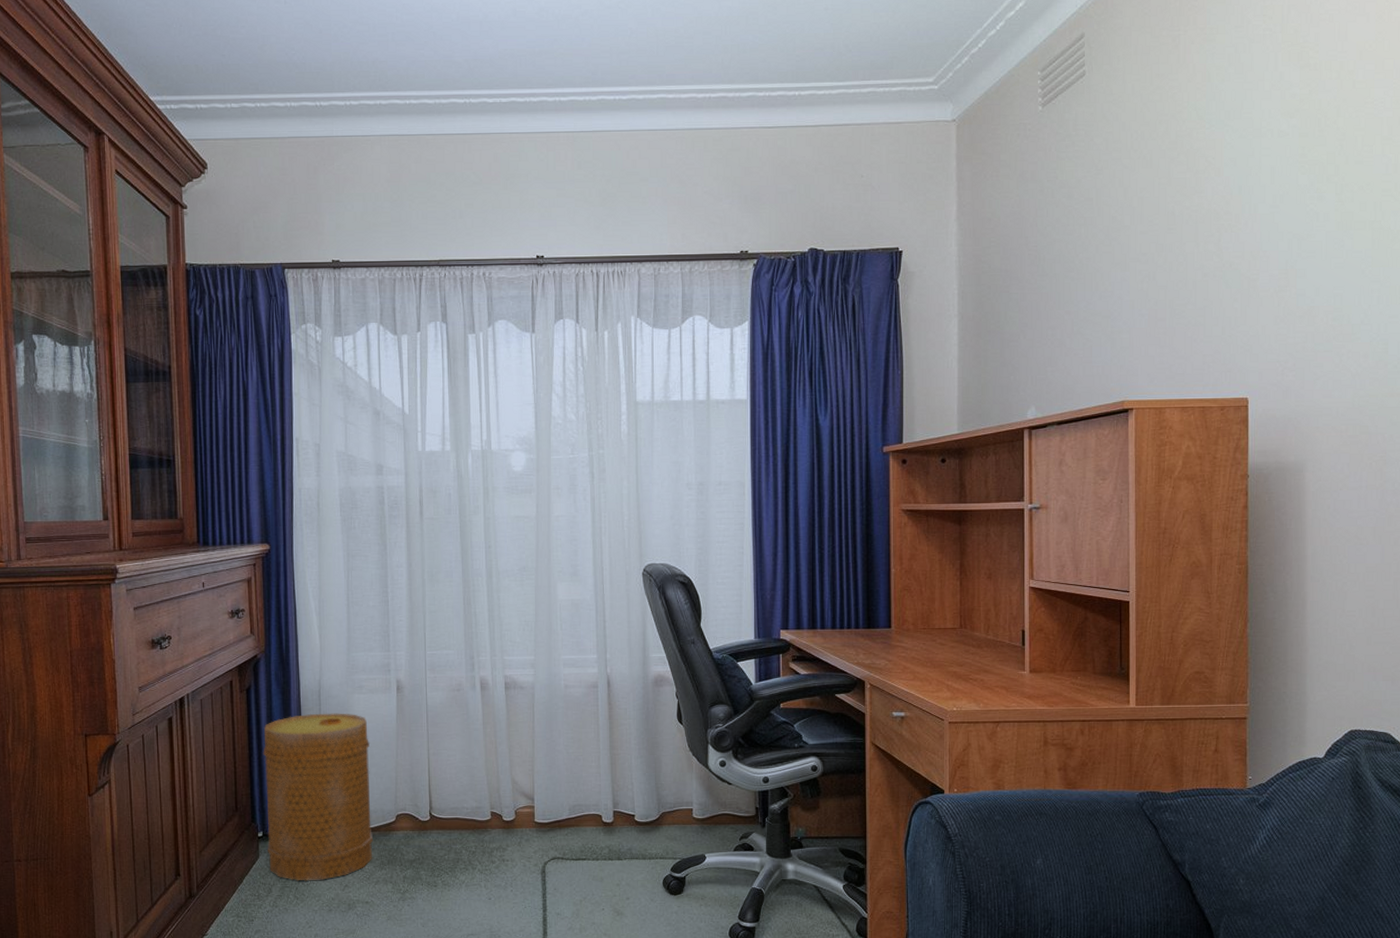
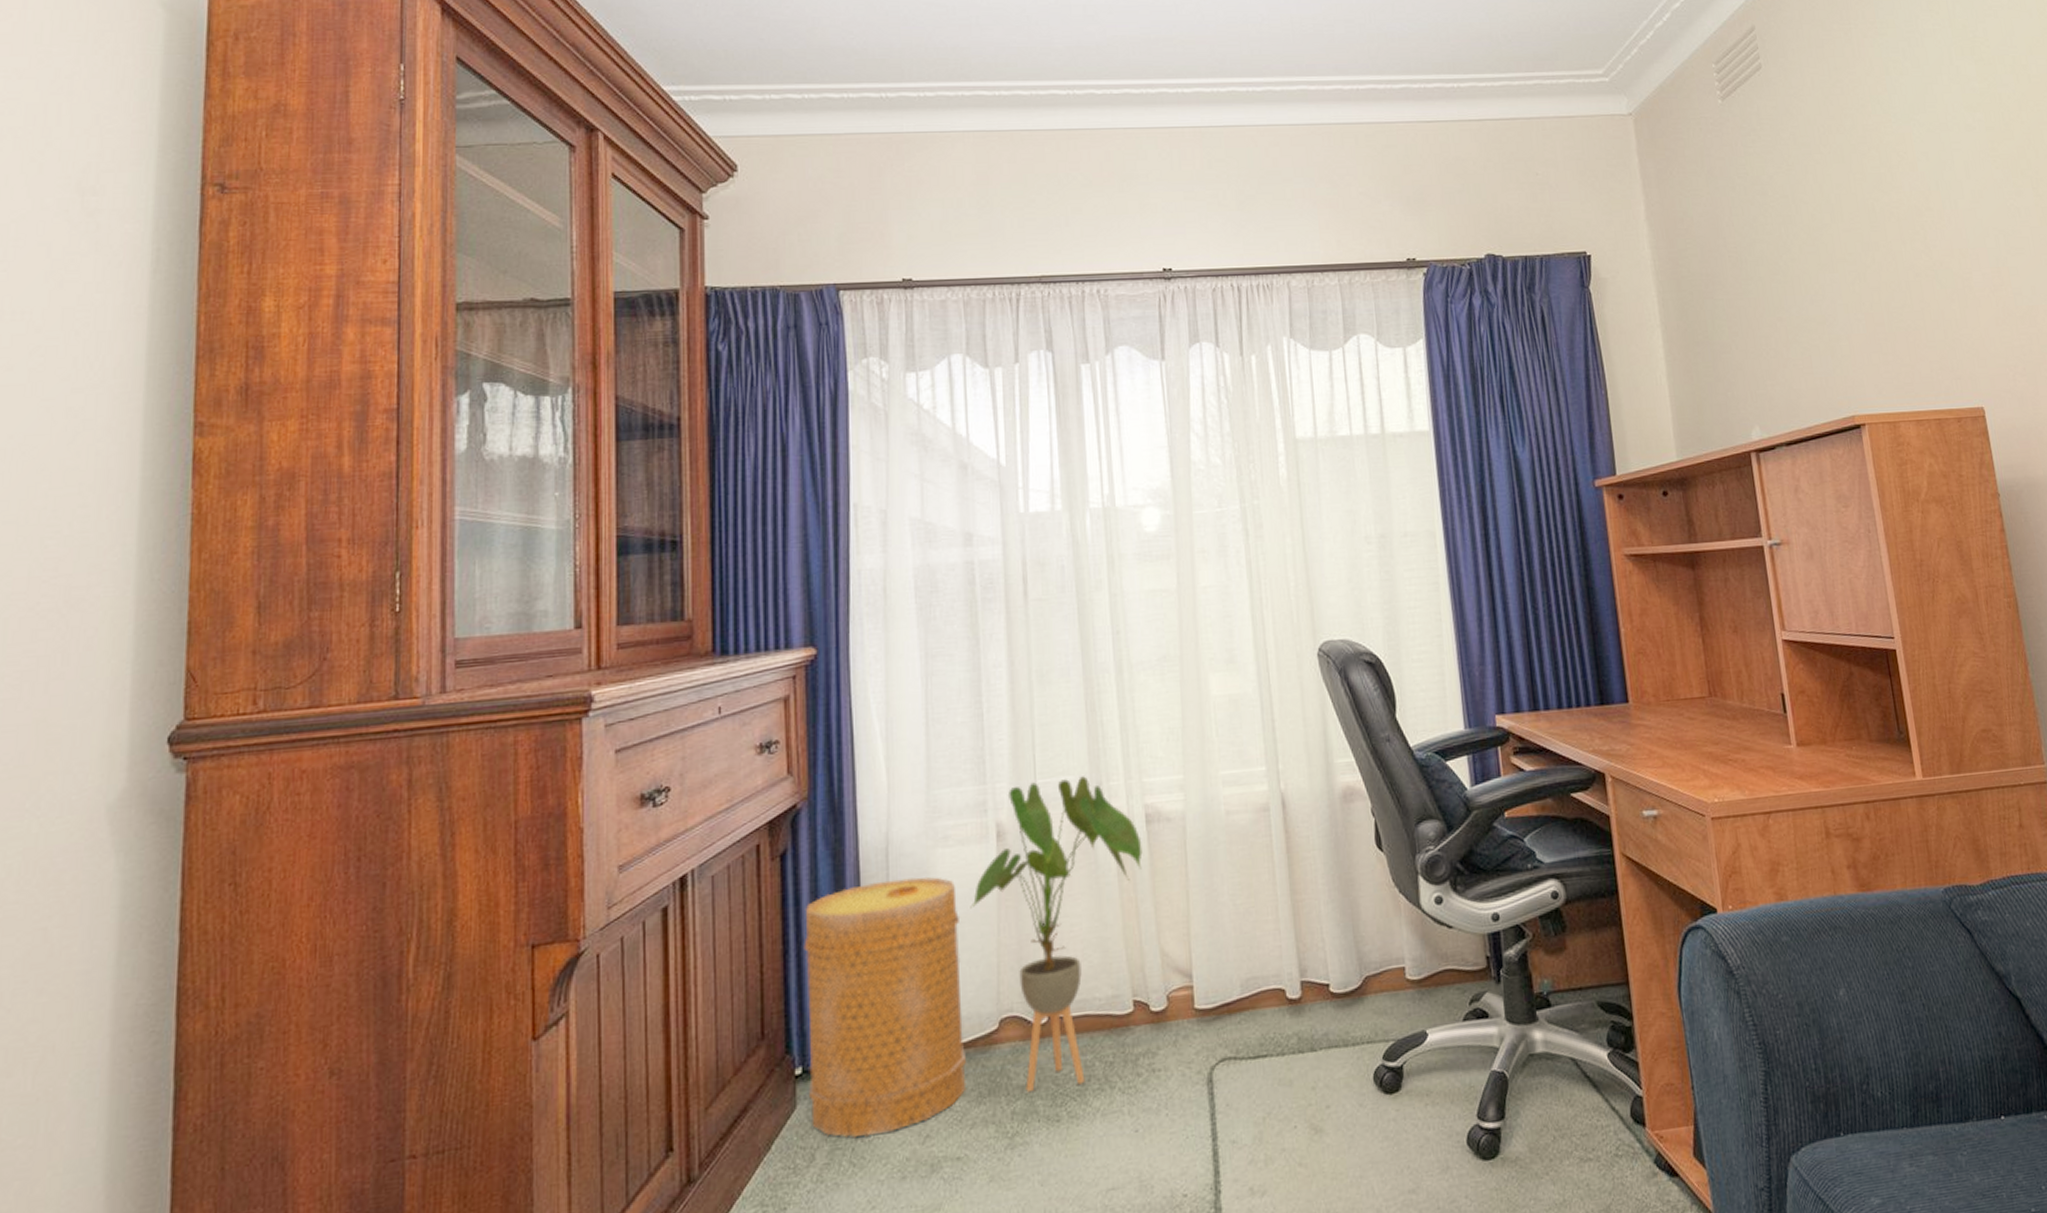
house plant: none [377,651,502,864] -> present [970,776,1143,1091]

